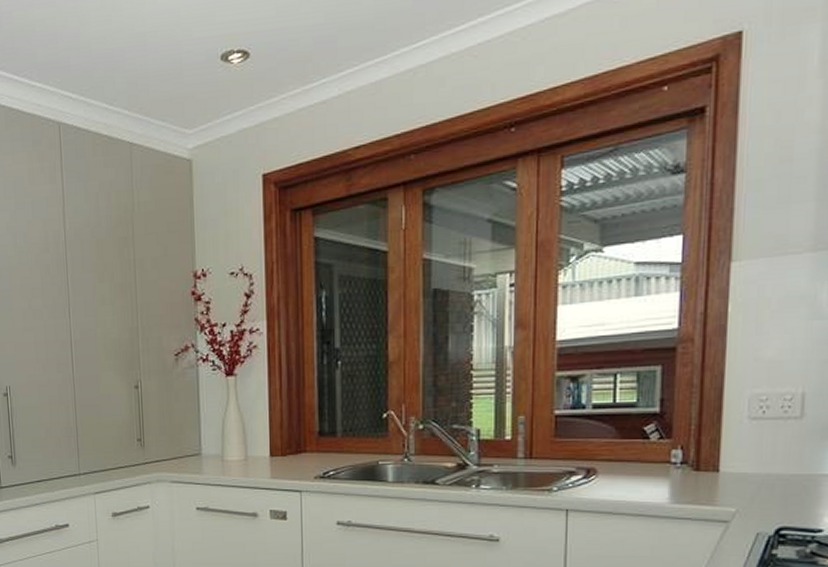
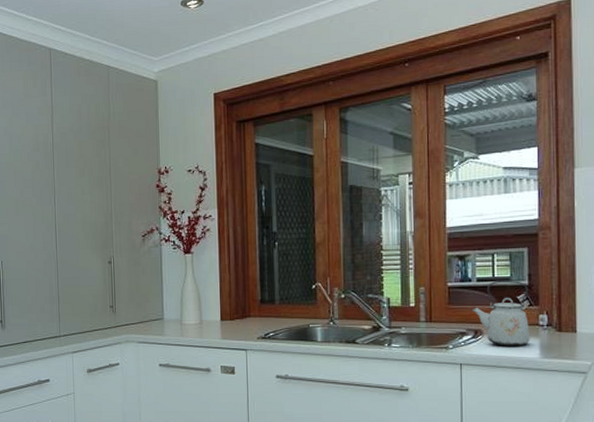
kettle: none [584,406,659,490] -> present [471,280,530,347]

